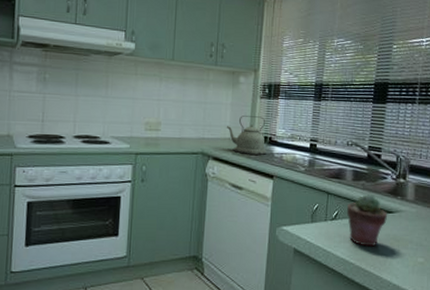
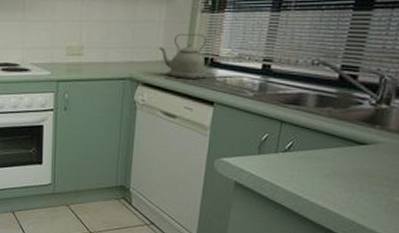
potted succulent: present [346,194,388,247] -> none [303,123,360,182]

